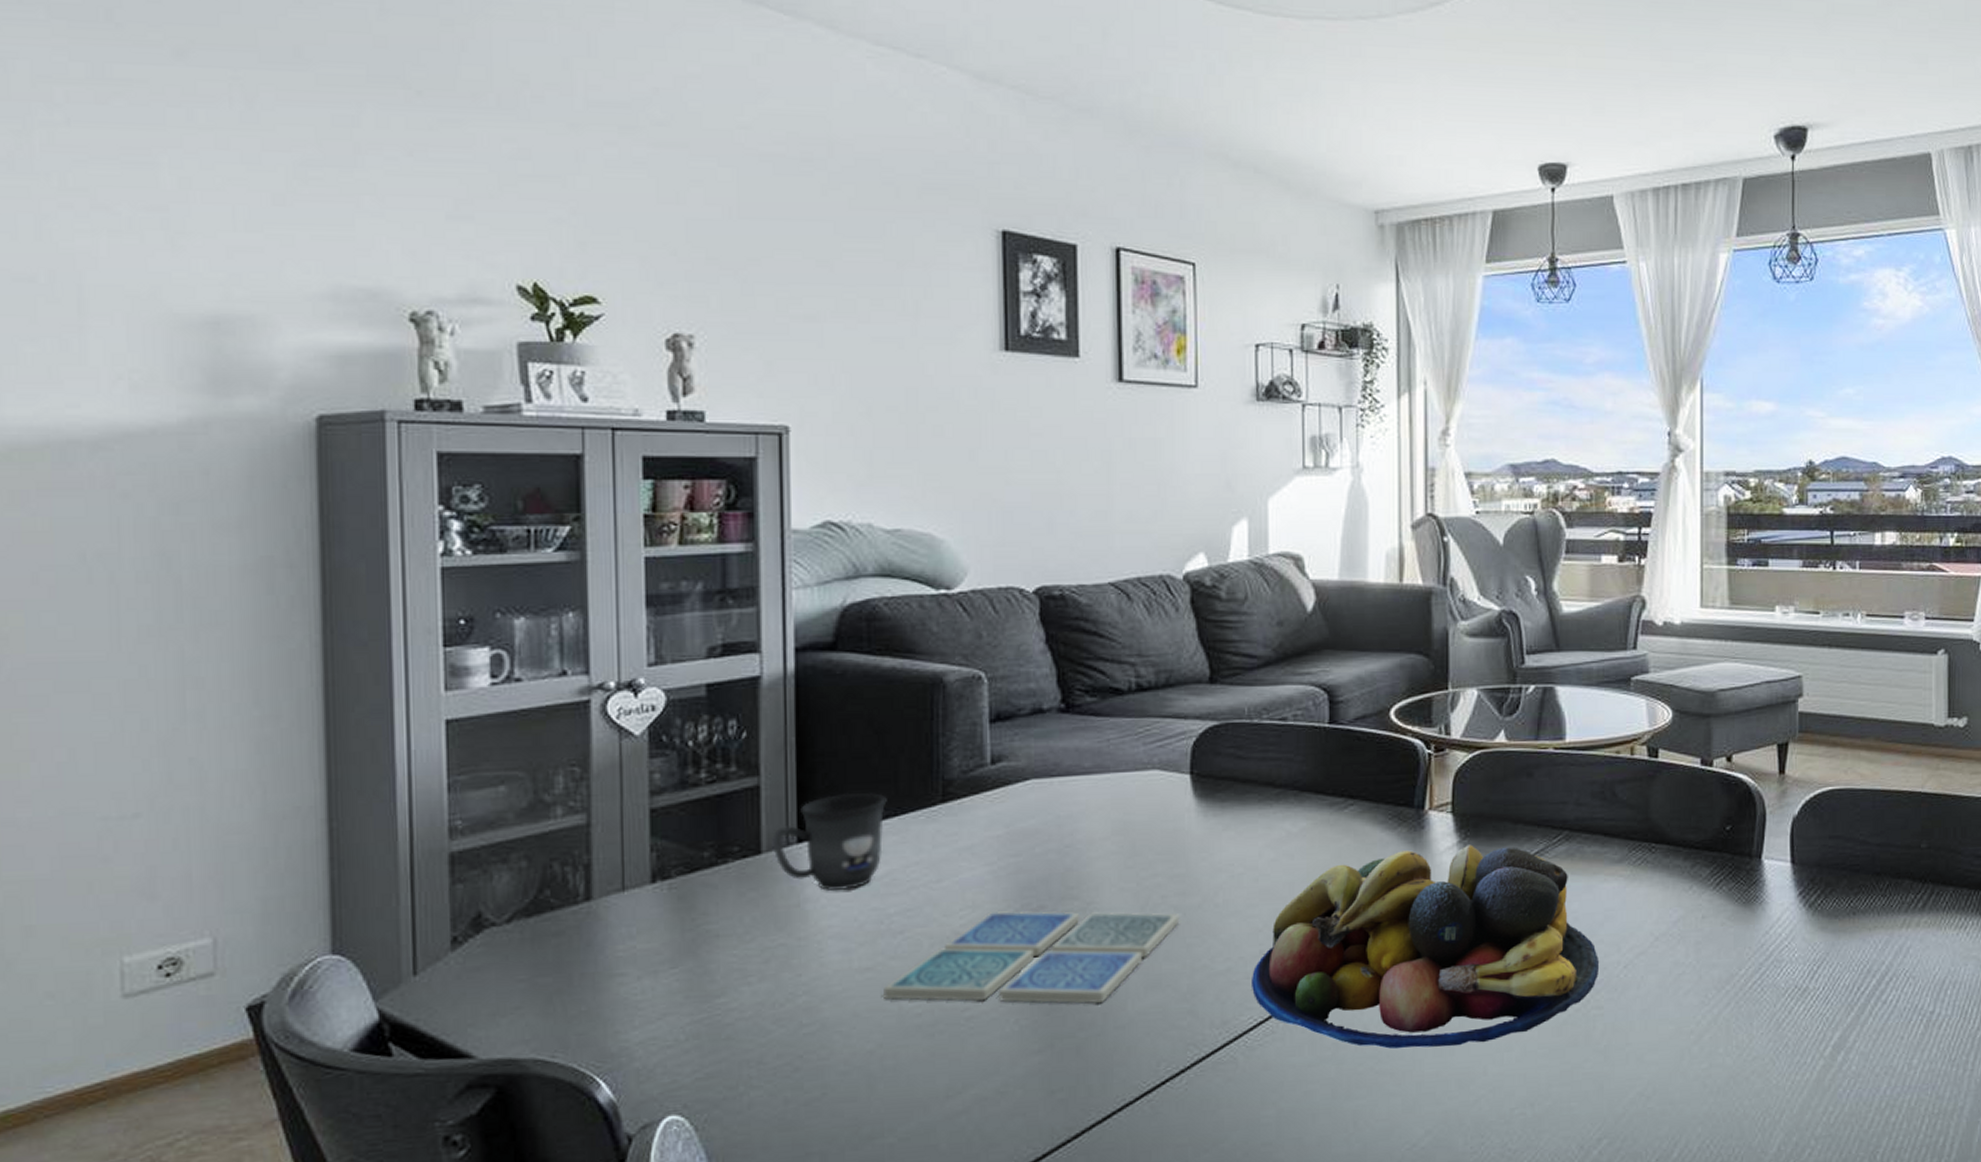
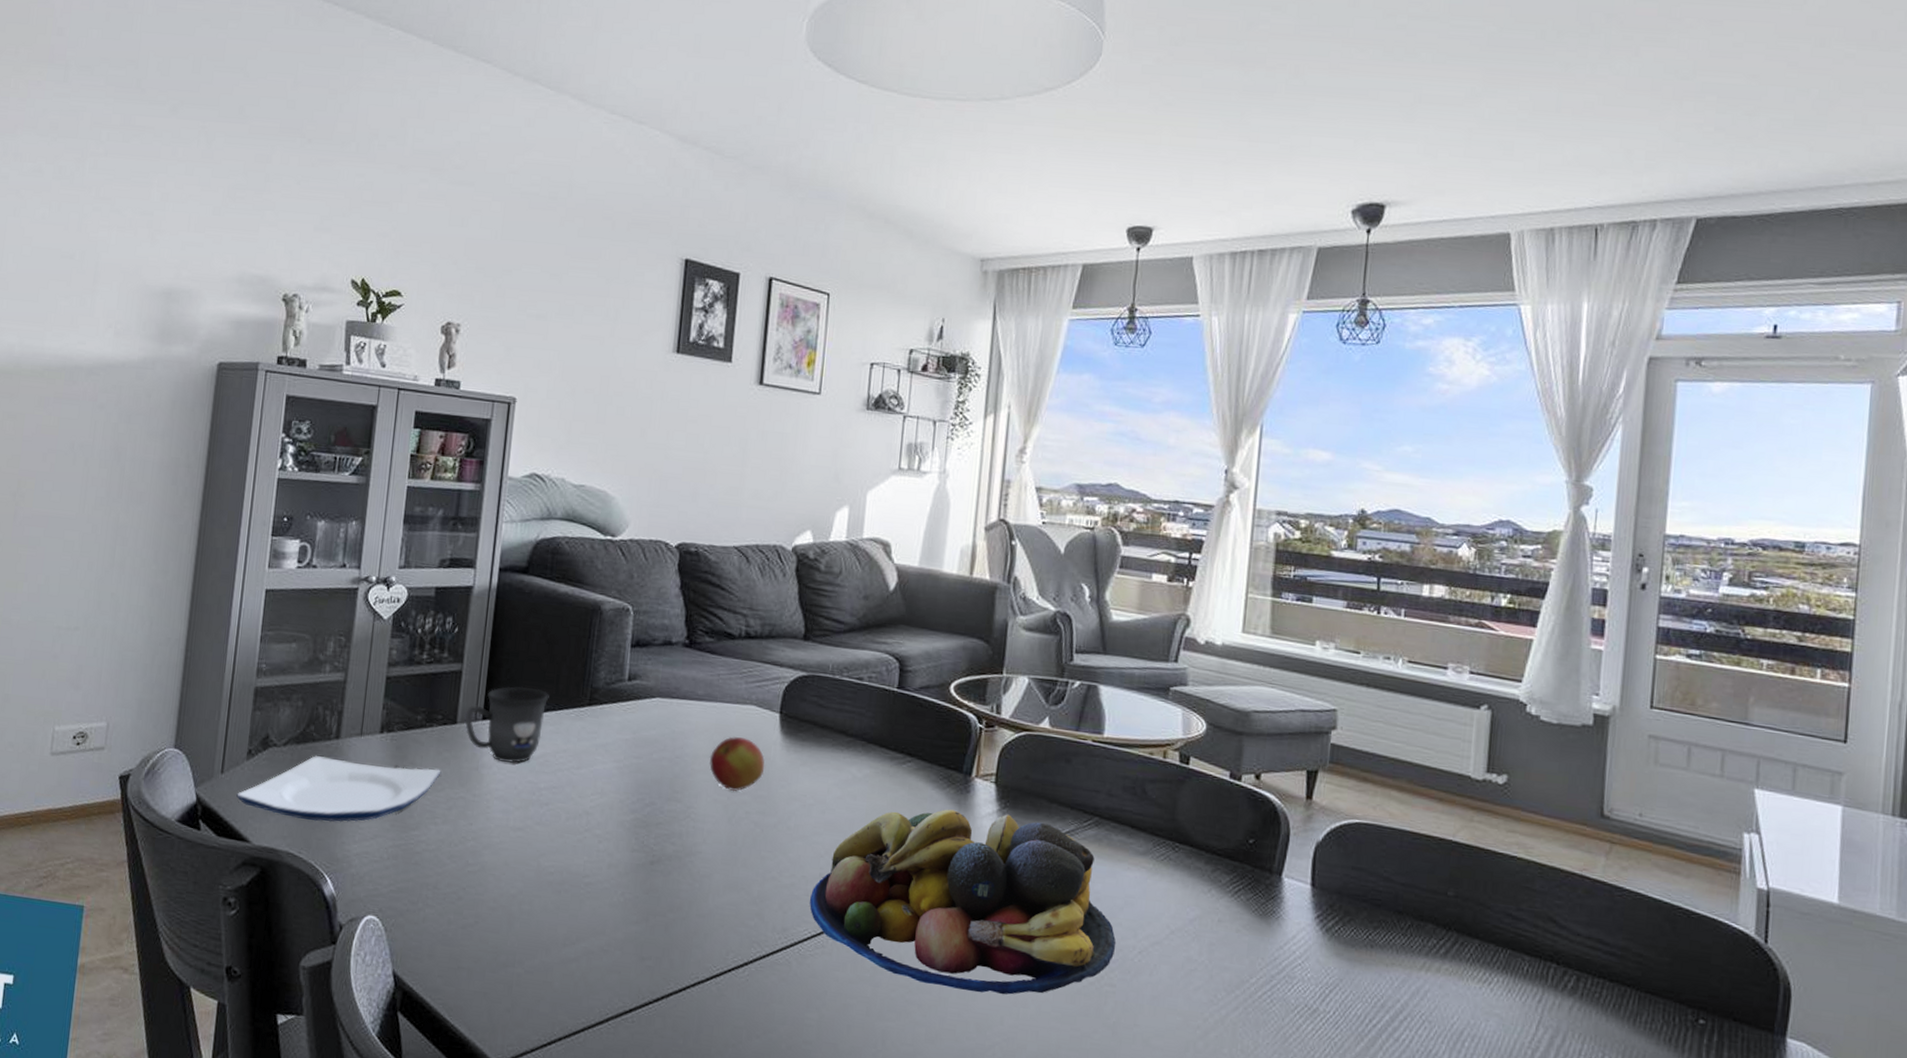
plate: none [443,915,748,1014] -> present [236,756,441,823]
drink coaster: present [884,910,1180,1004] -> none [528,800,759,892]
apple: none [1108,810,1179,876] -> present [709,736,765,792]

